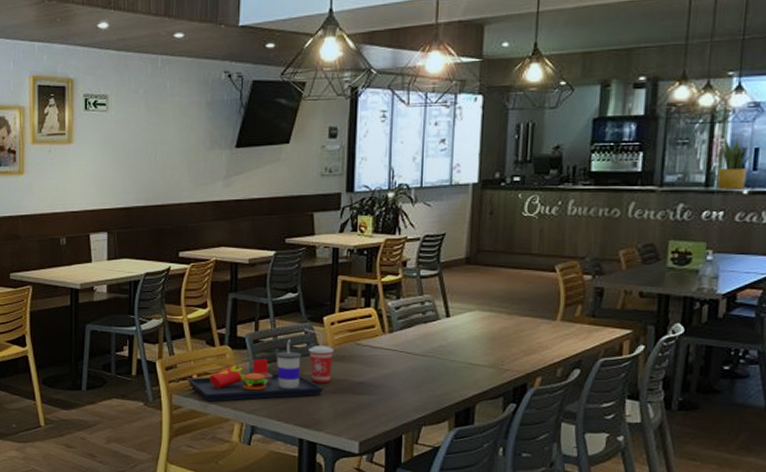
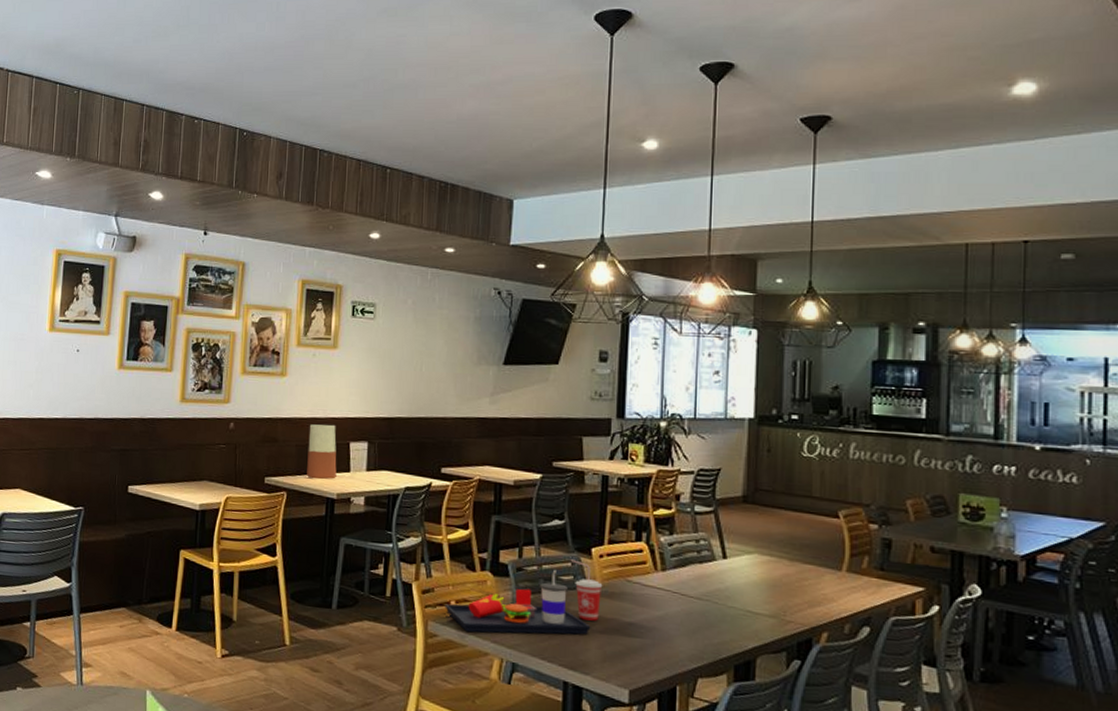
vase: none [49,218,79,272] -> present [307,424,337,480]
planter: present [717,138,752,191] -> none [1005,391,1042,446]

